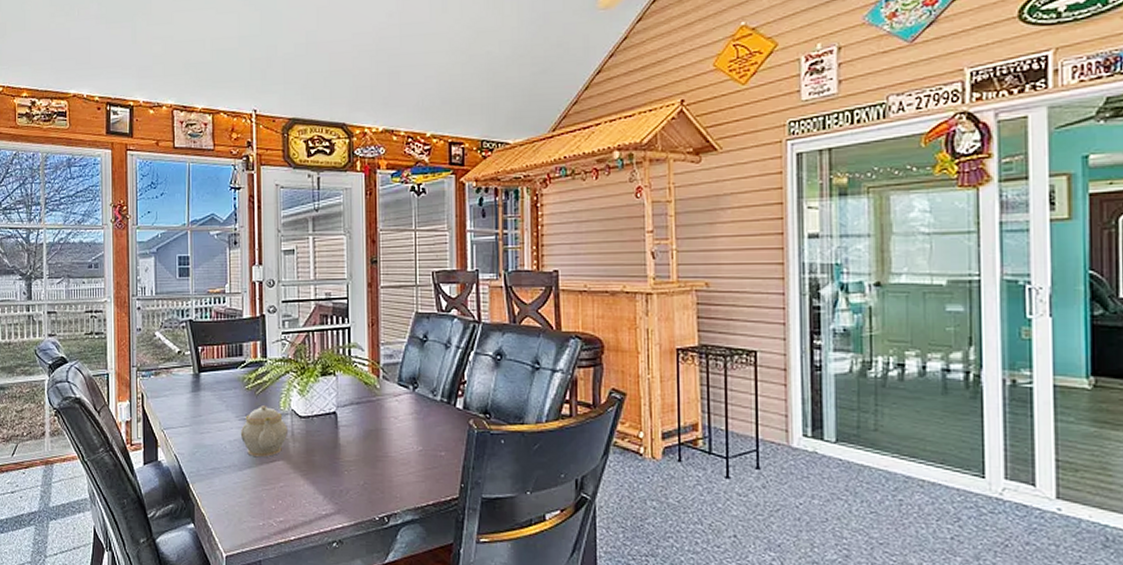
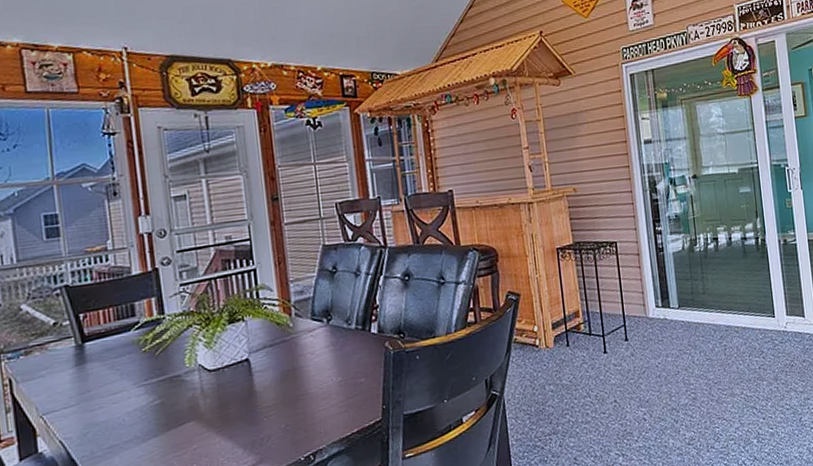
teapot: present [240,406,287,458] -> none [140,366,197,424]

